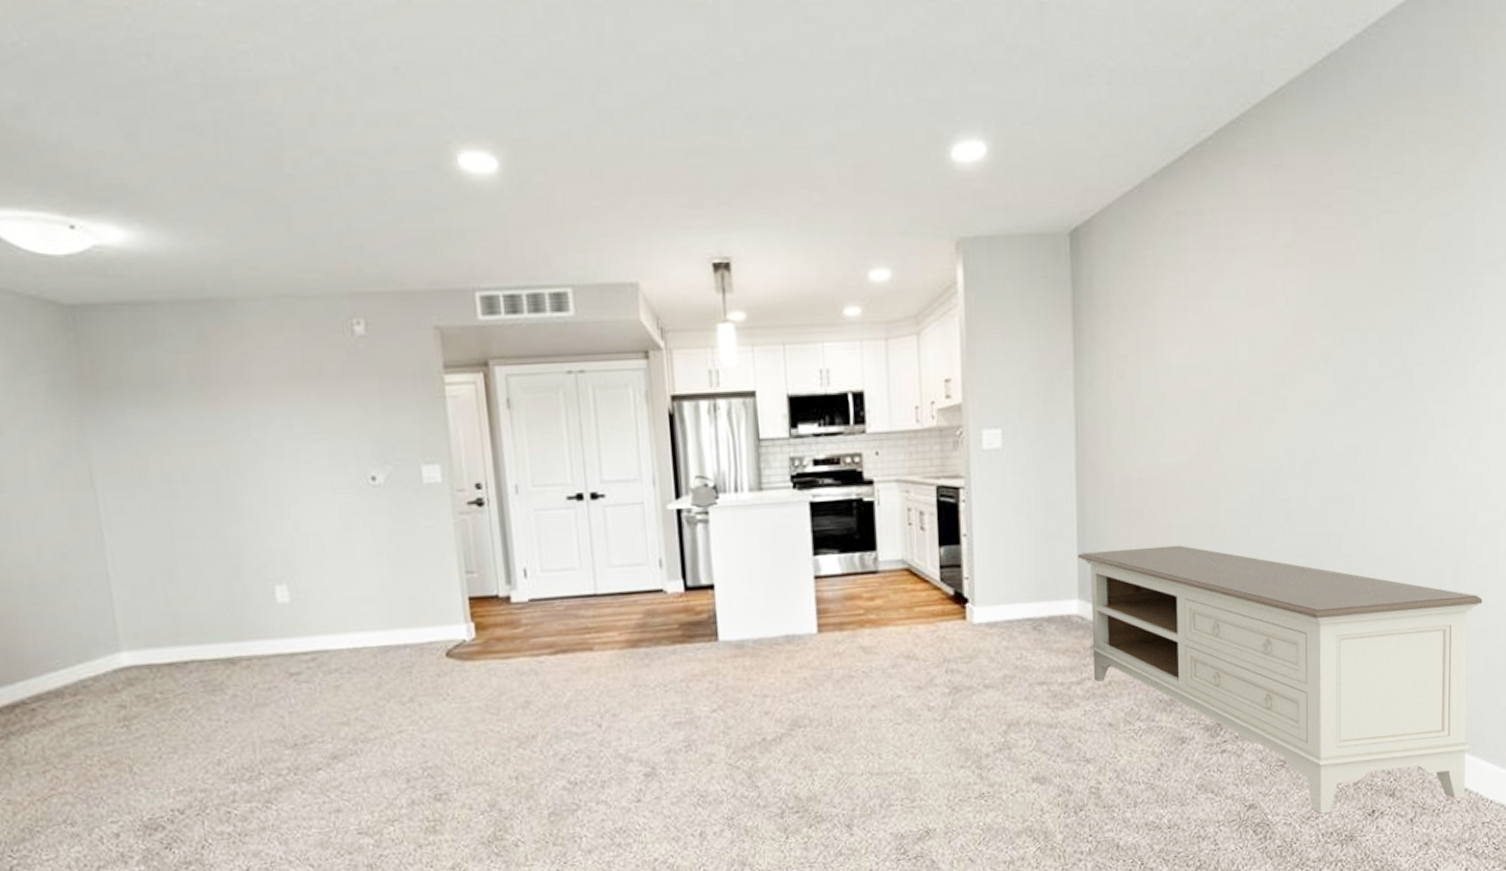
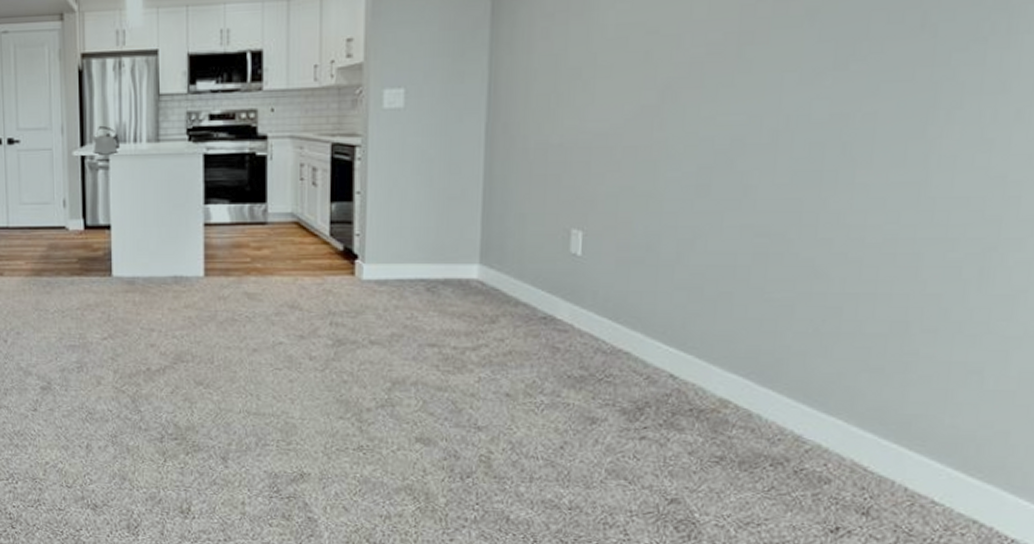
tv stand: present [1077,545,1483,814] -> none [481,215,1021,531]

